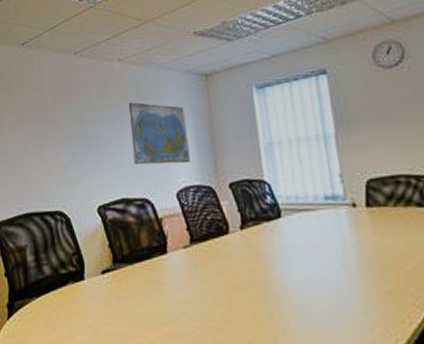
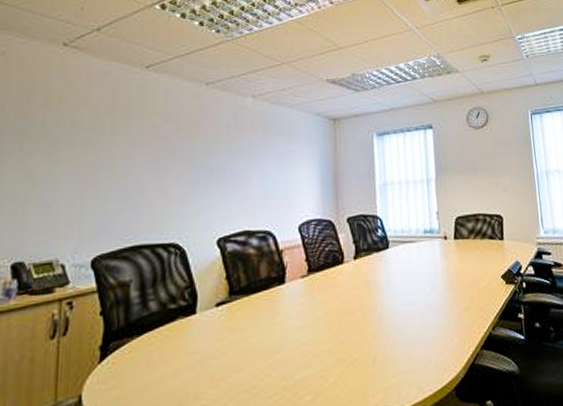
world map: present [128,102,190,165] -> none [258,138,314,199]

